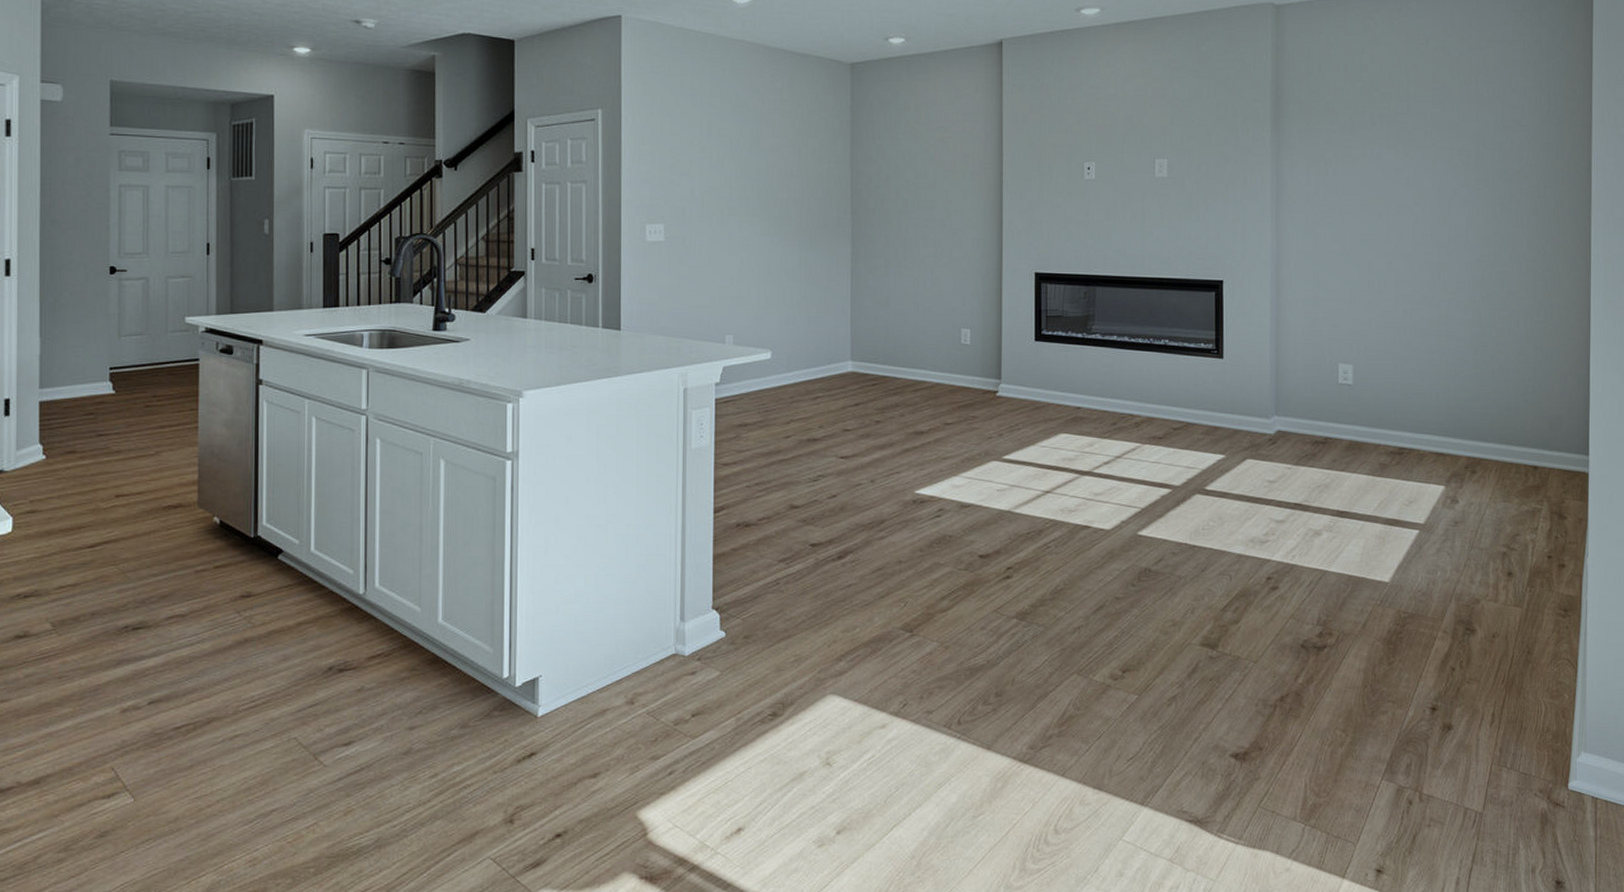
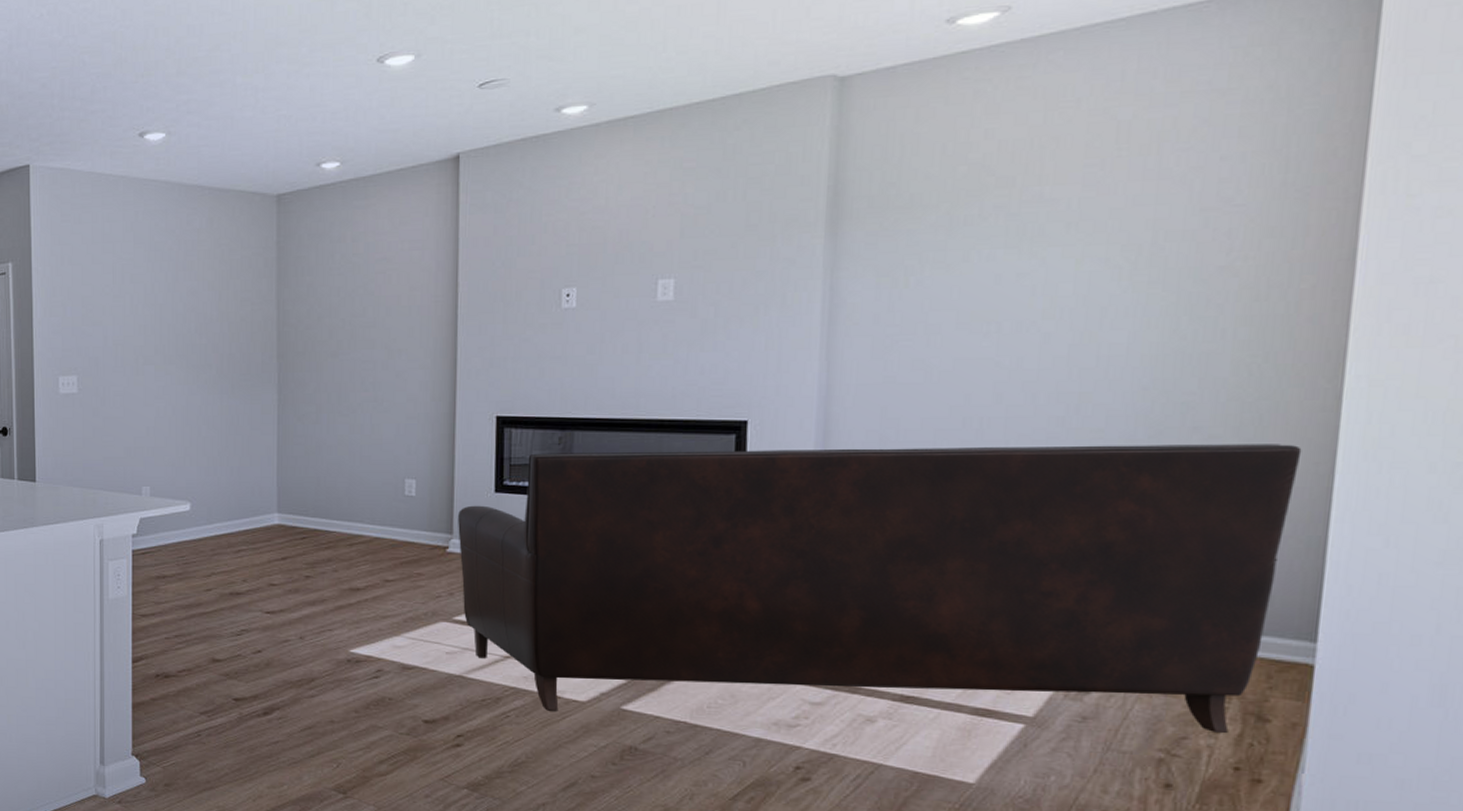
sofa: none [1005,304,1571,540] -> present [458,444,1302,734]

